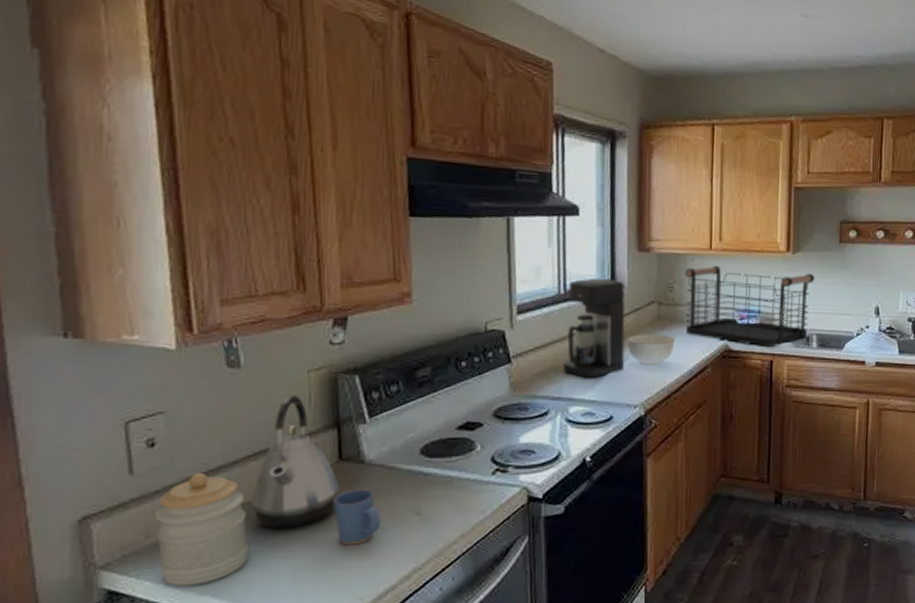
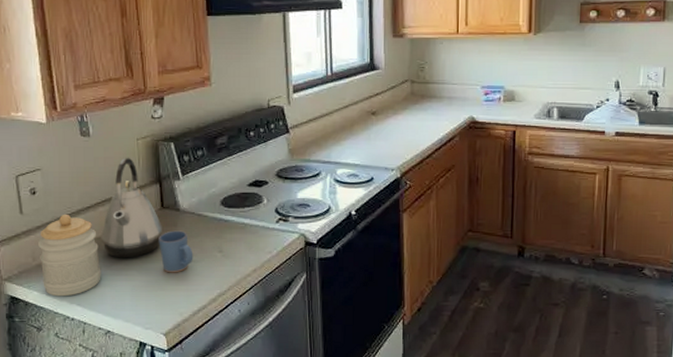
coffee maker: present [564,278,626,378] -> none [332,61,383,145]
bowl: present [627,334,675,365] -> none [385,108,426,135]
dish rack: present [684,265,815,346] -> none [434,47,556,118]

